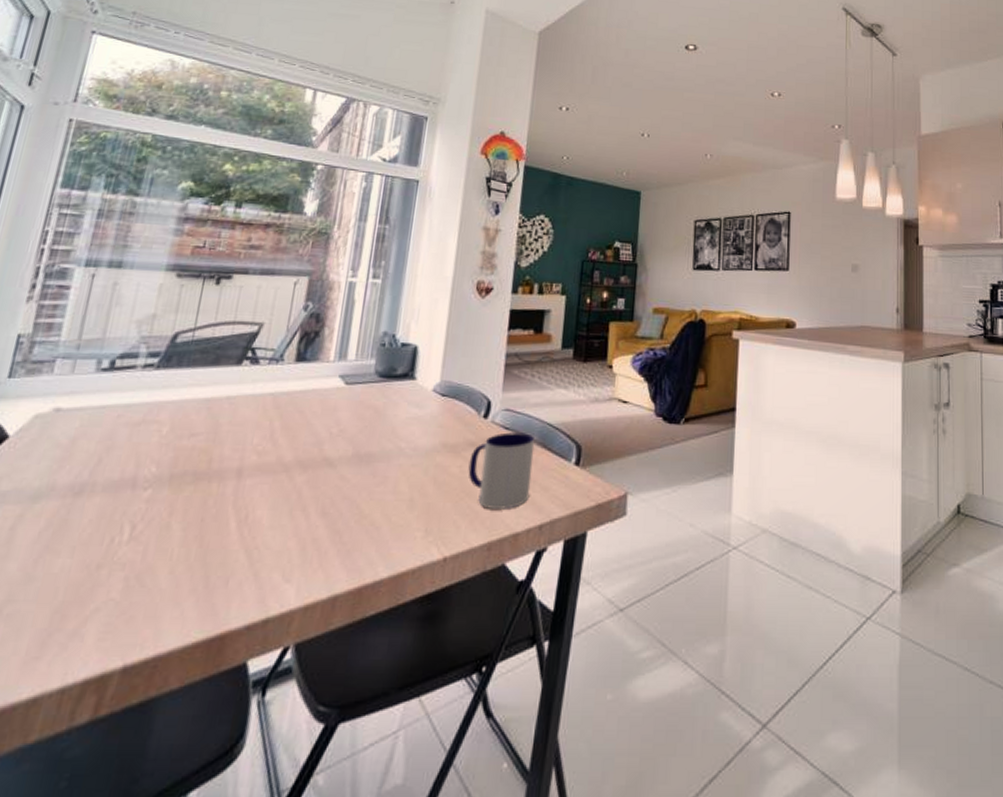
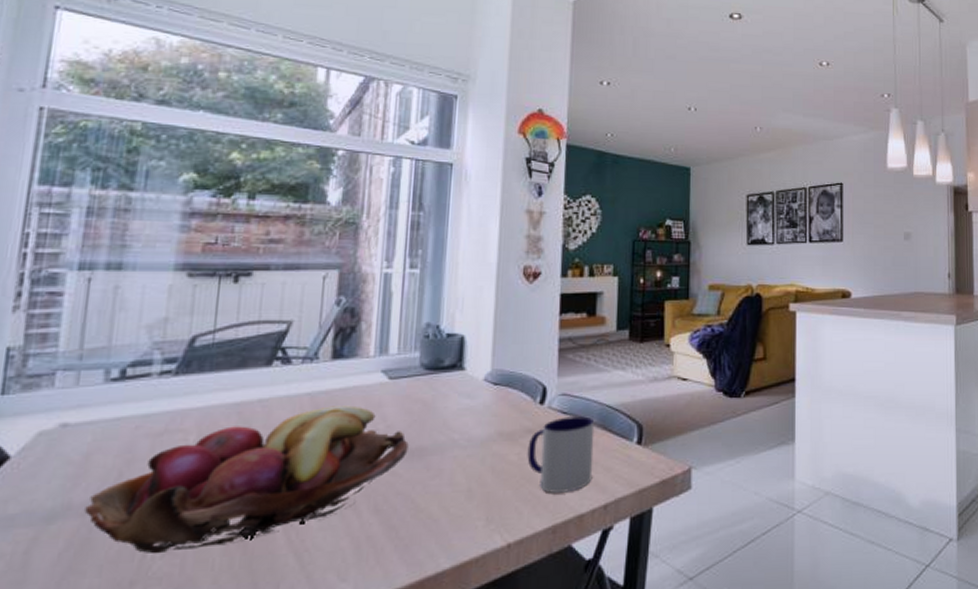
fruit basket: none [65,407,358,540] -> present [84,405,409,554]

